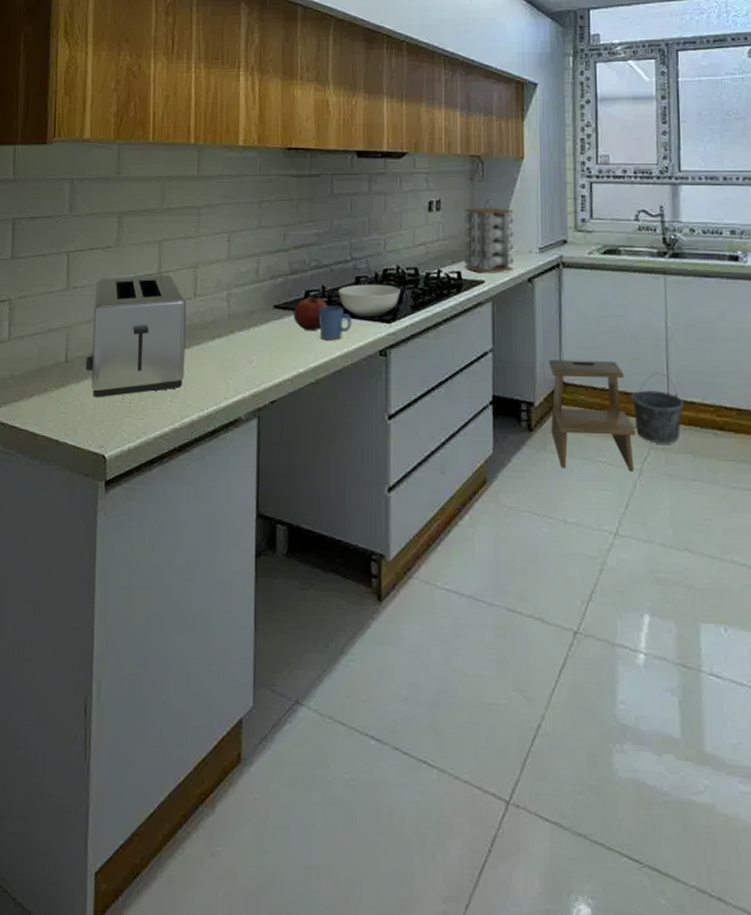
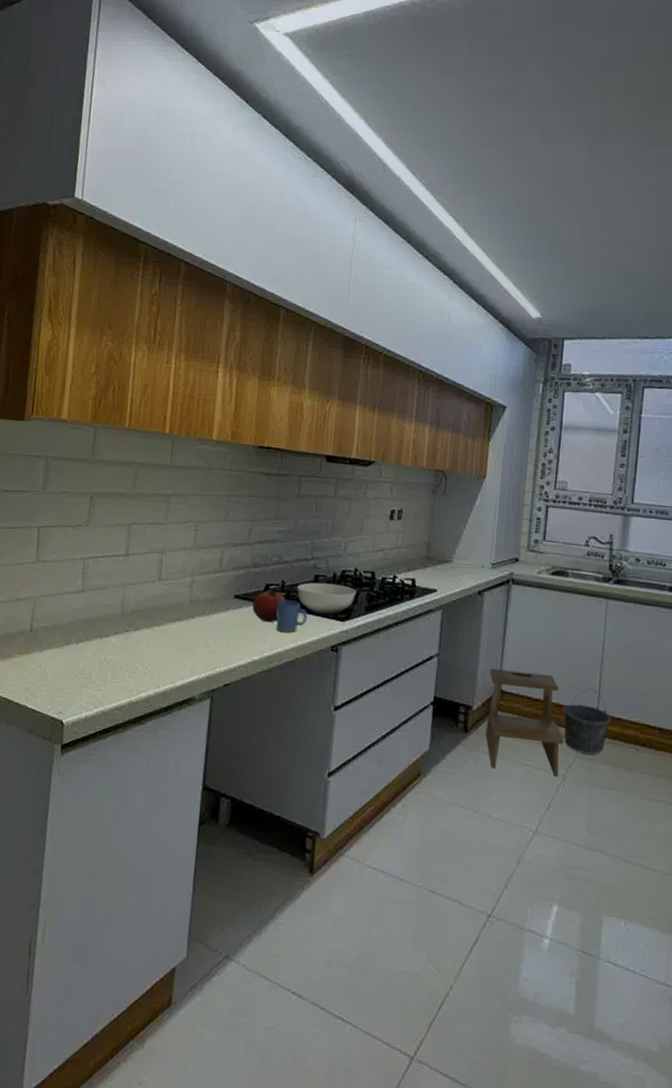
toaster: present [85,274,187,398] -> none [49,554,151,668]
spice rack: present [464,198,514,273] -> none [419,512,471,584]

